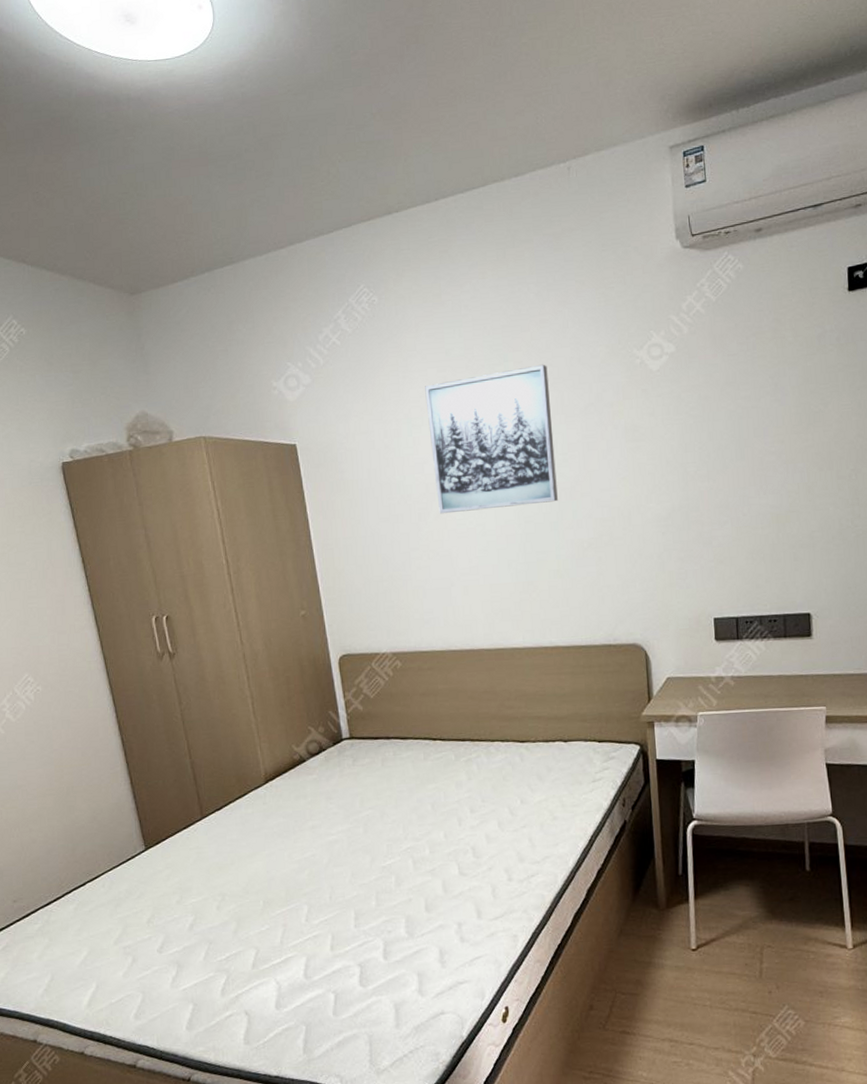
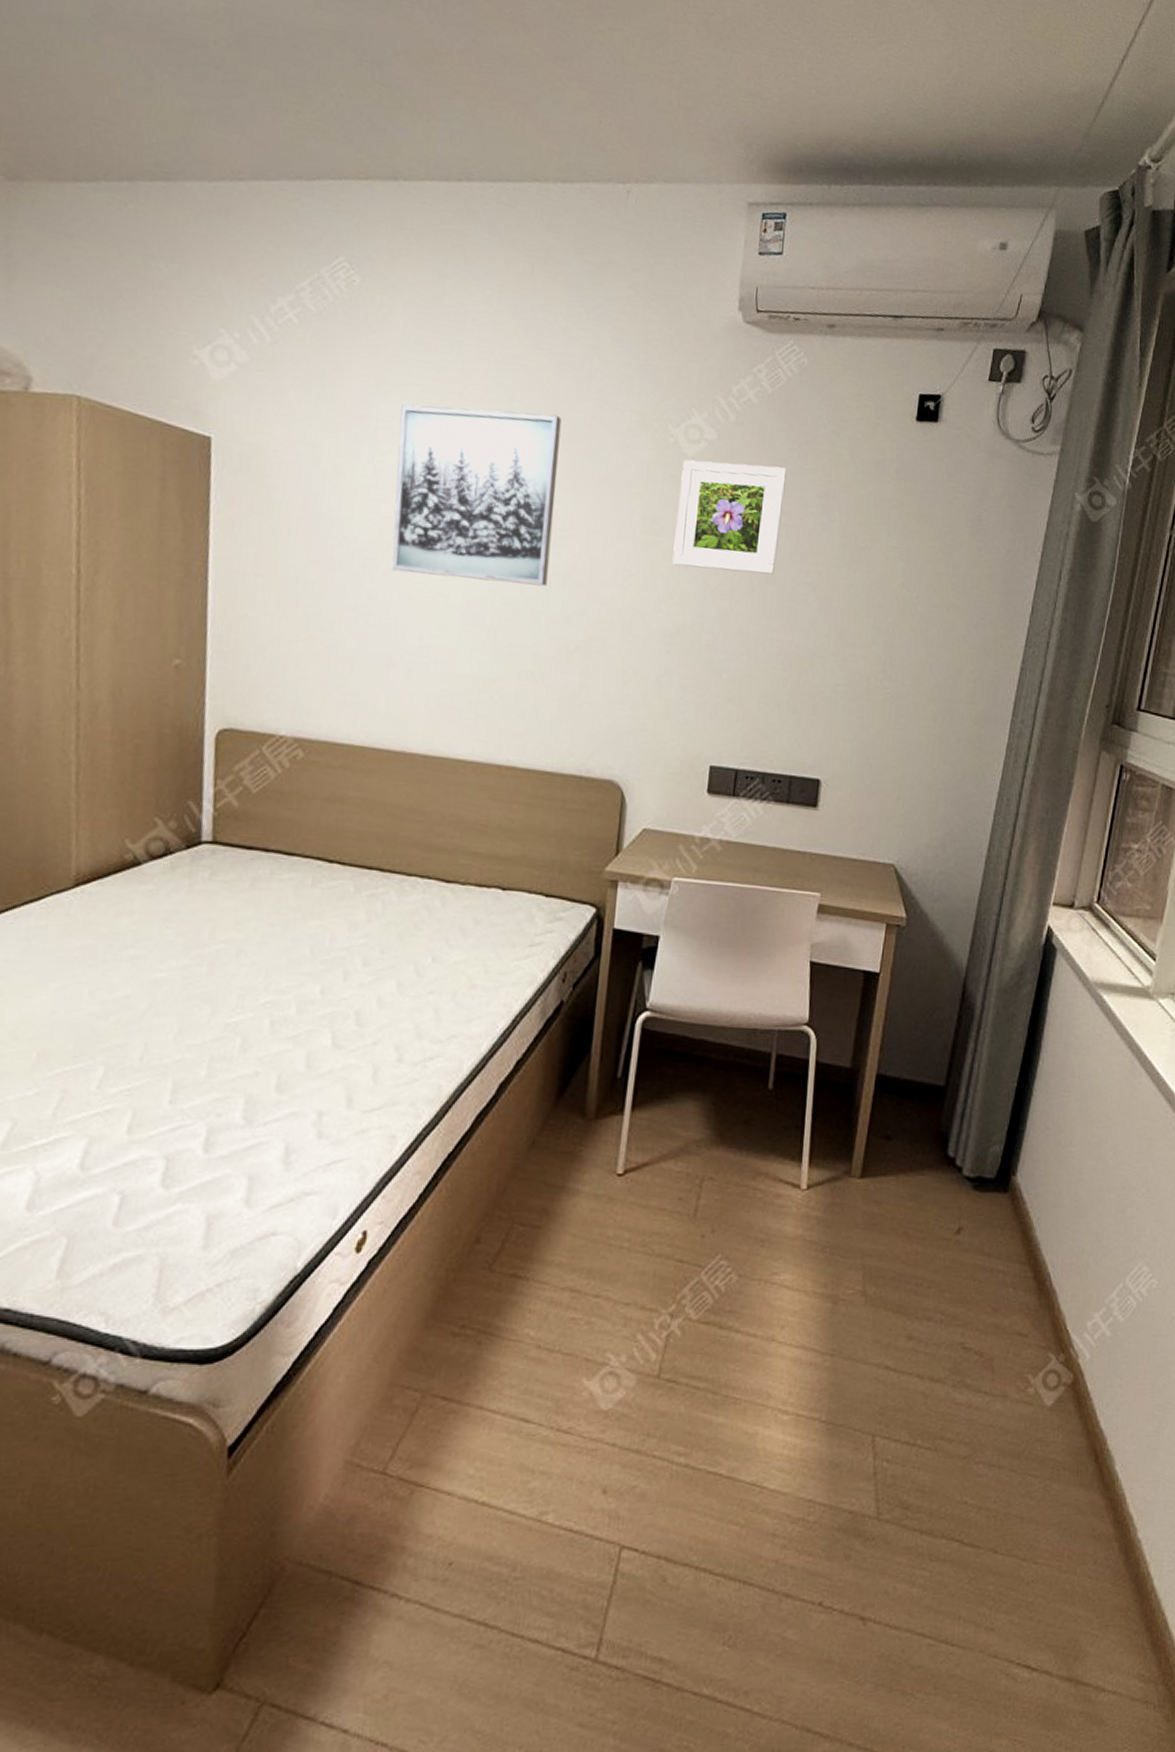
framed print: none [650,360,743,462] -> present [672,459,788,575]

